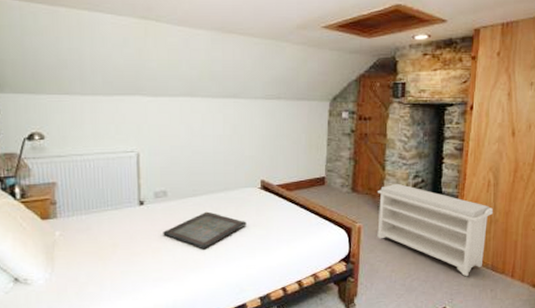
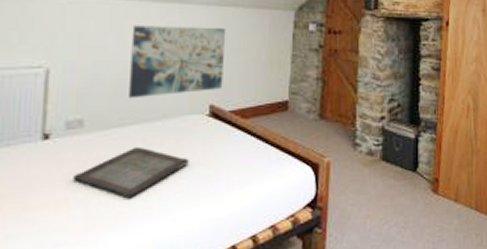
wall art: none [197,117,272,175] -> present [129,25,226,99]
bench: present [377,183,494,277] -> none [348,108,475,220]

